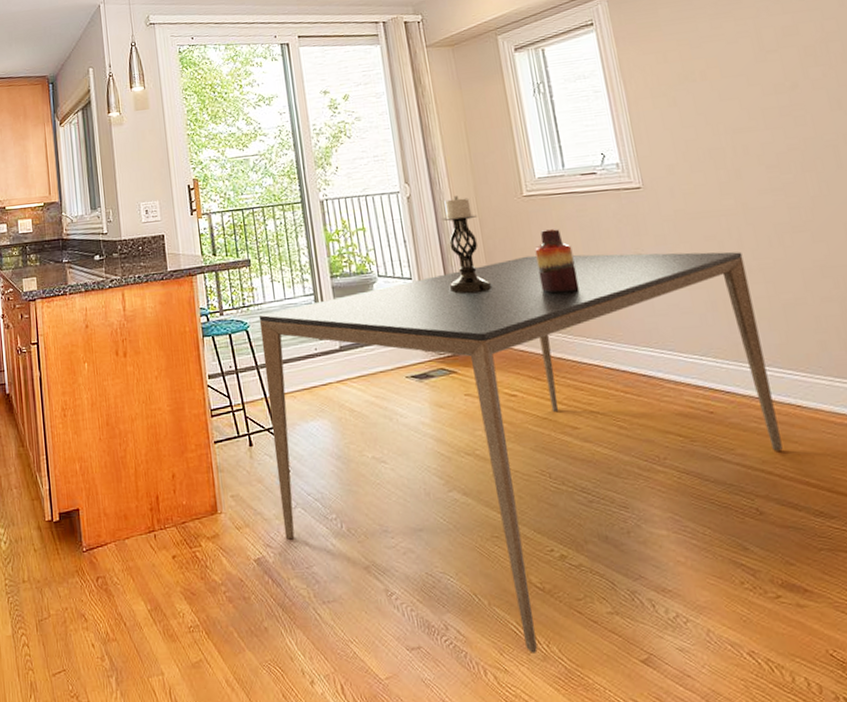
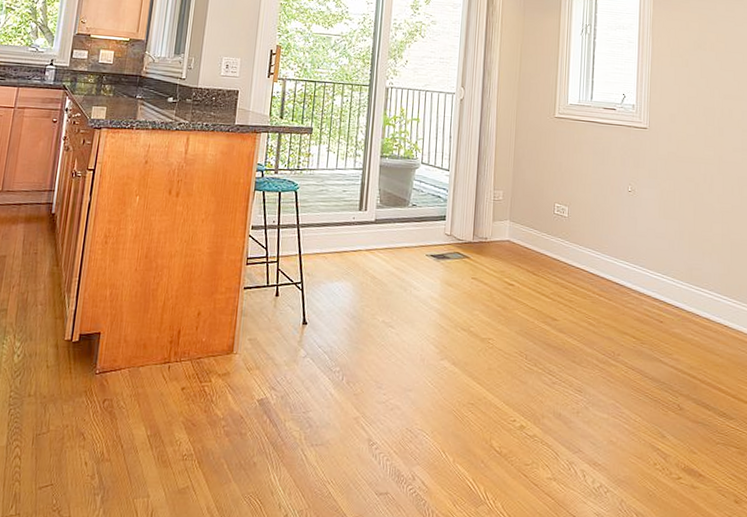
dining table: present [258,252,783,653] -> none [290,168,711,507]
candle holder: present [441,196,493,293] -> none [478,106,515,192]
vase: present [535,229,580,295] -> none [553,149,584,206]

